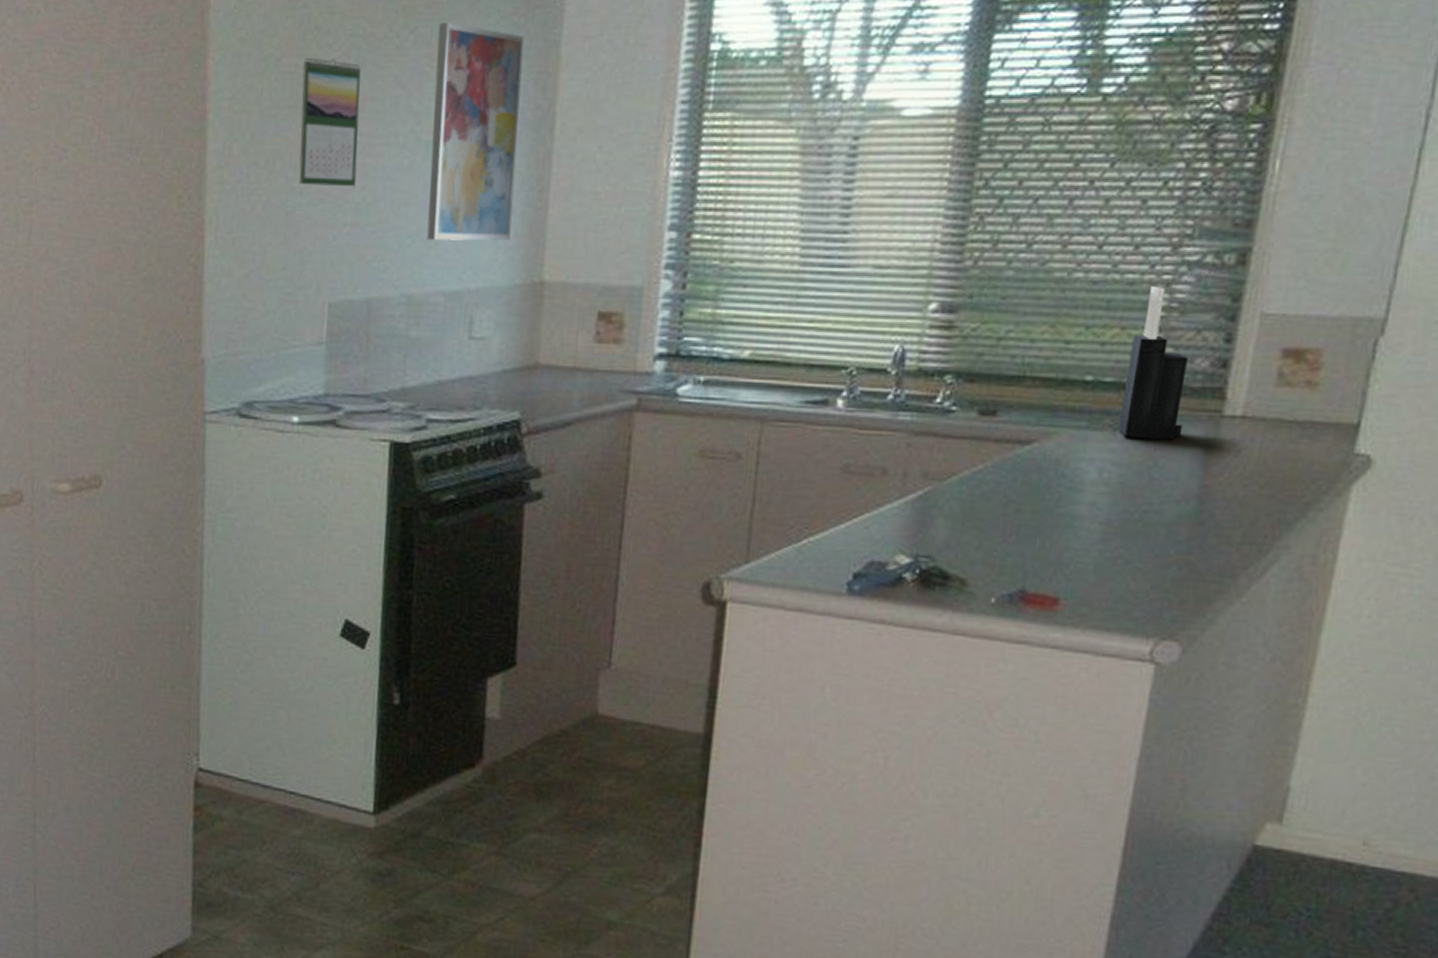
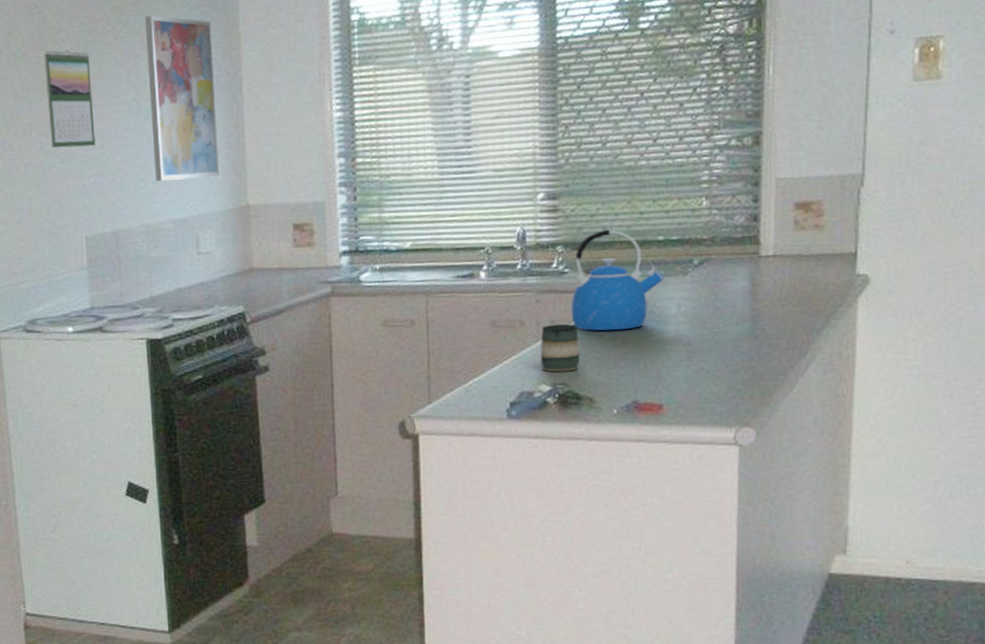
mug: none [901,478,959,542] -> present [540,324,580,372]
kettle: none [951,358,1086,495] -> present [571,229,664,331]
knife block: present [1117,287,1188,440] -> none [686,166,733,279]

